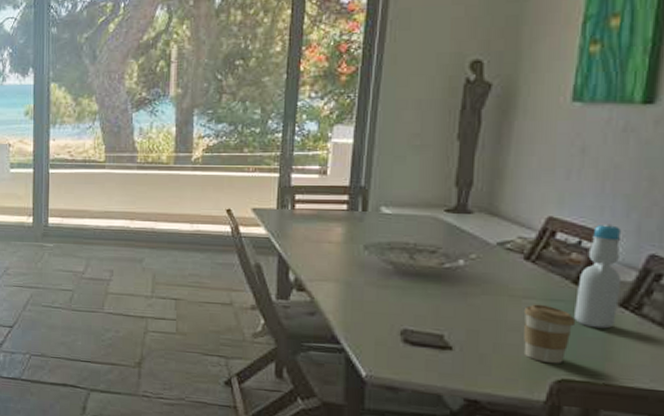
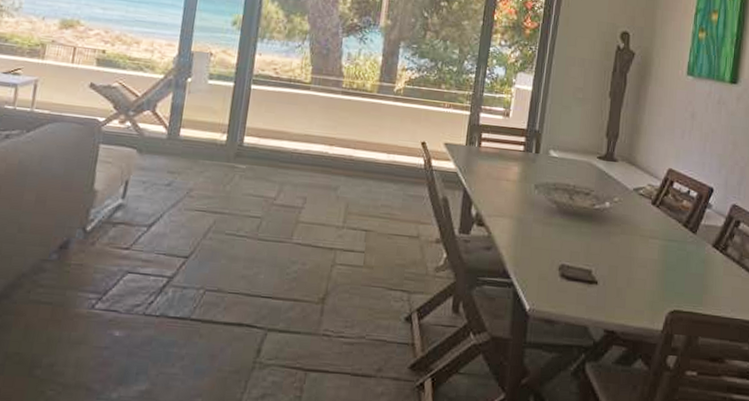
coffee cup: present [523,304,576,364] -> none [649,243,685,297]
bottle: present [574,223,622,329] -> none [684,177,716,266]

